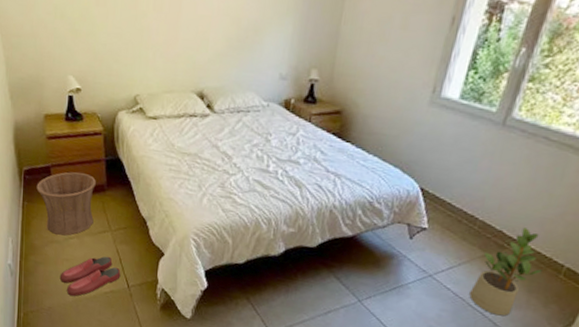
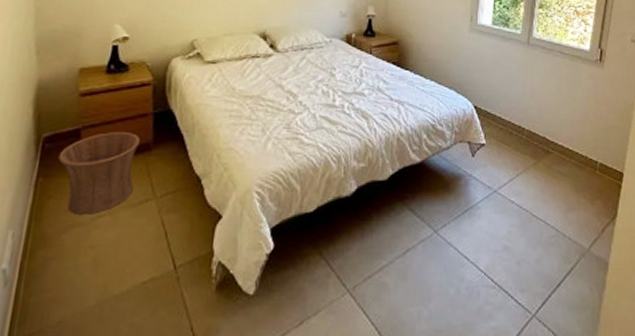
slippers: present [59,256,121,297] -> none [79,232,166,298]
potted plant: present [469,227,542,317] -> none [531,131,583,221]

